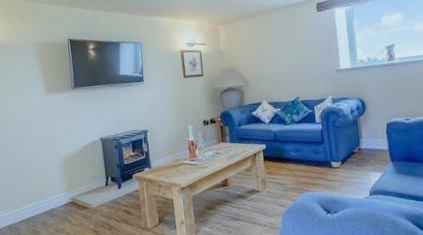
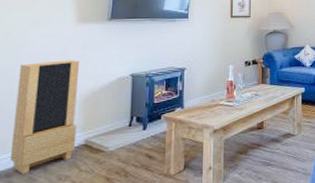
storage cabinet: none [7,127,65,227] -> present [11,60,80,174]

